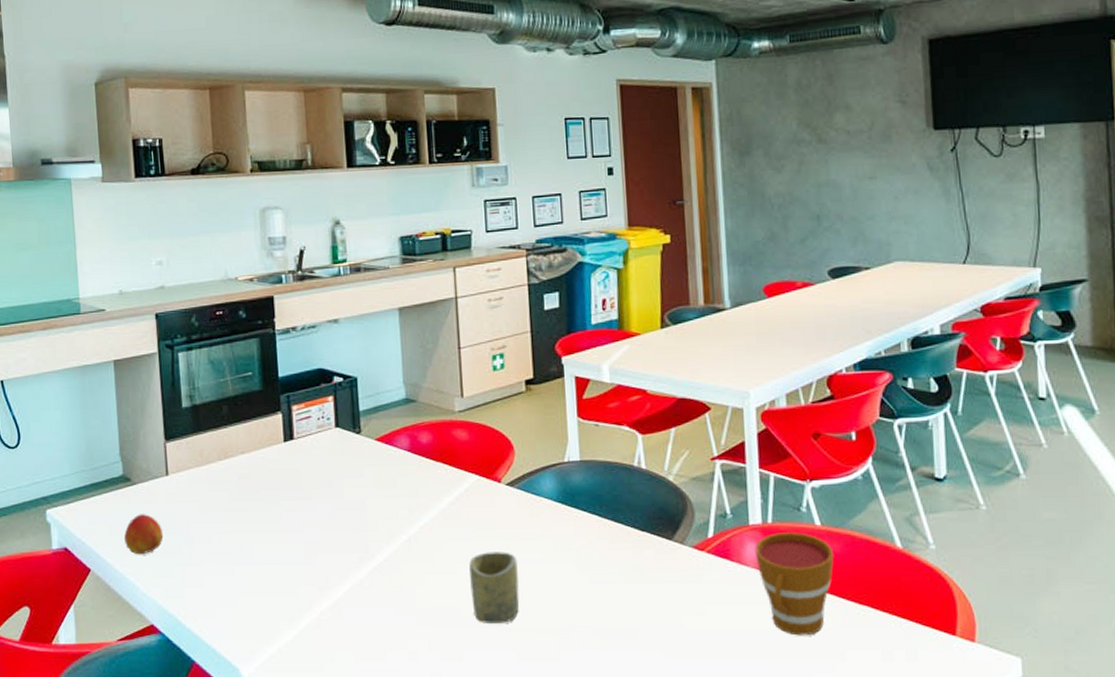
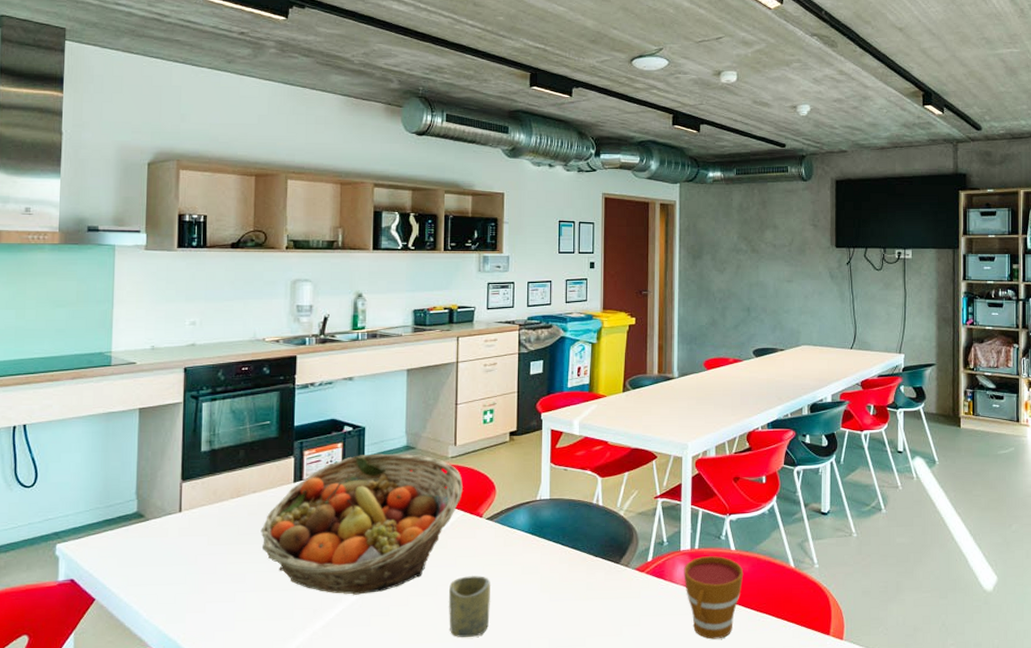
peach: present [124,514,164,555] -> none [132,547,171,585]
fruit basket: none [253,408,476,571] -> present [260,453,463,595]

